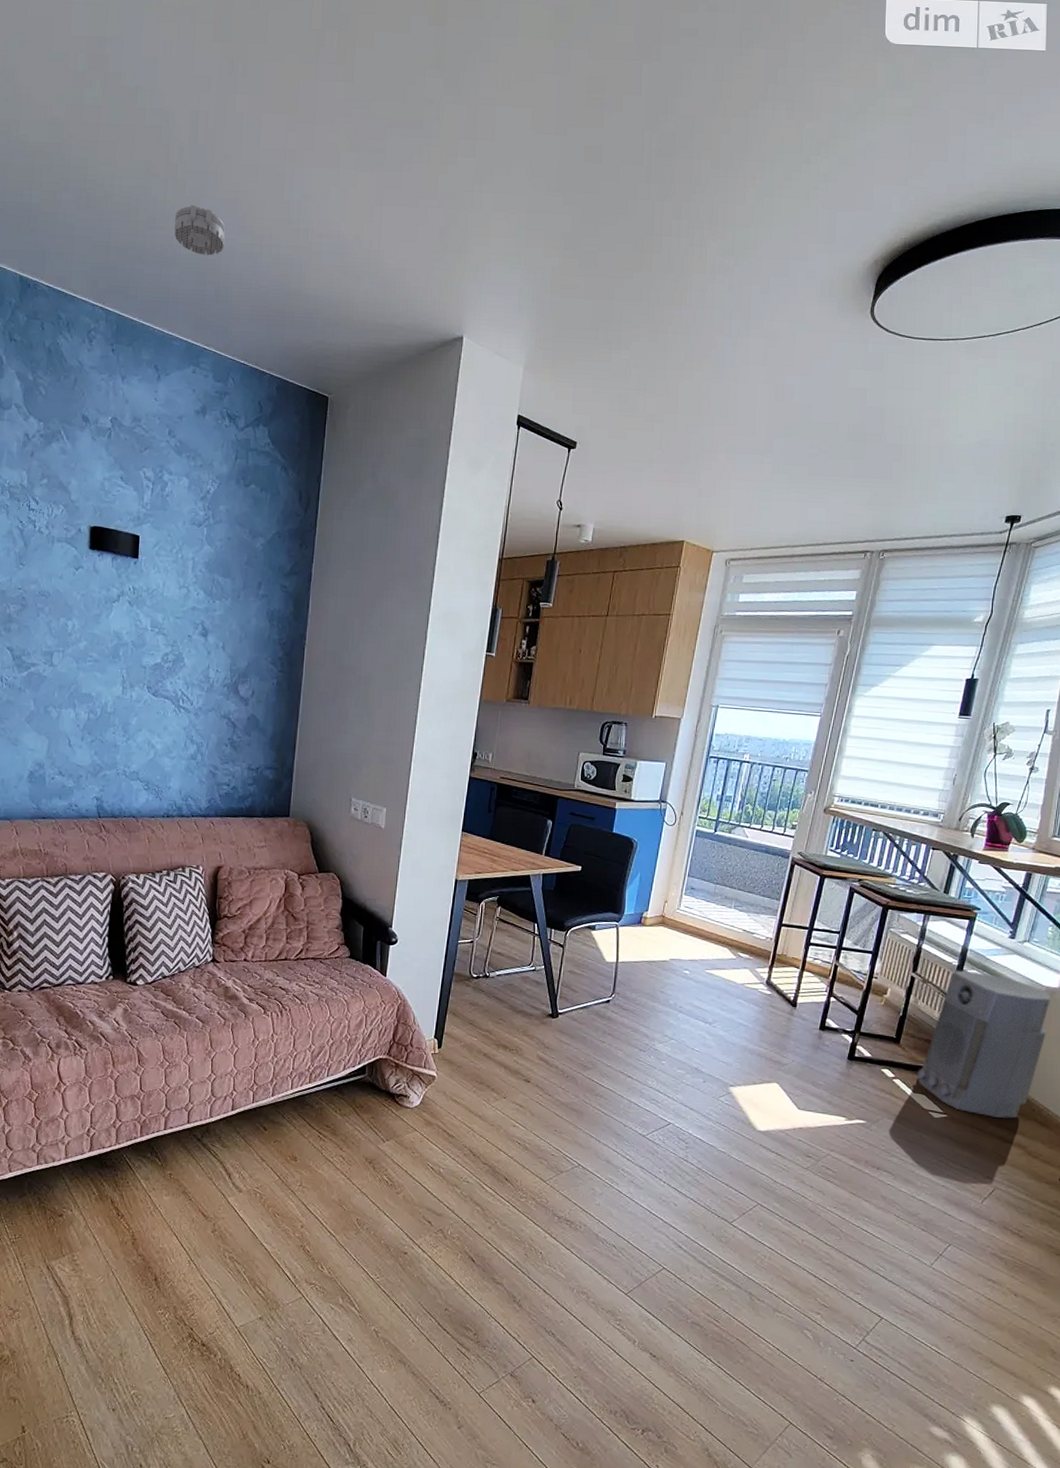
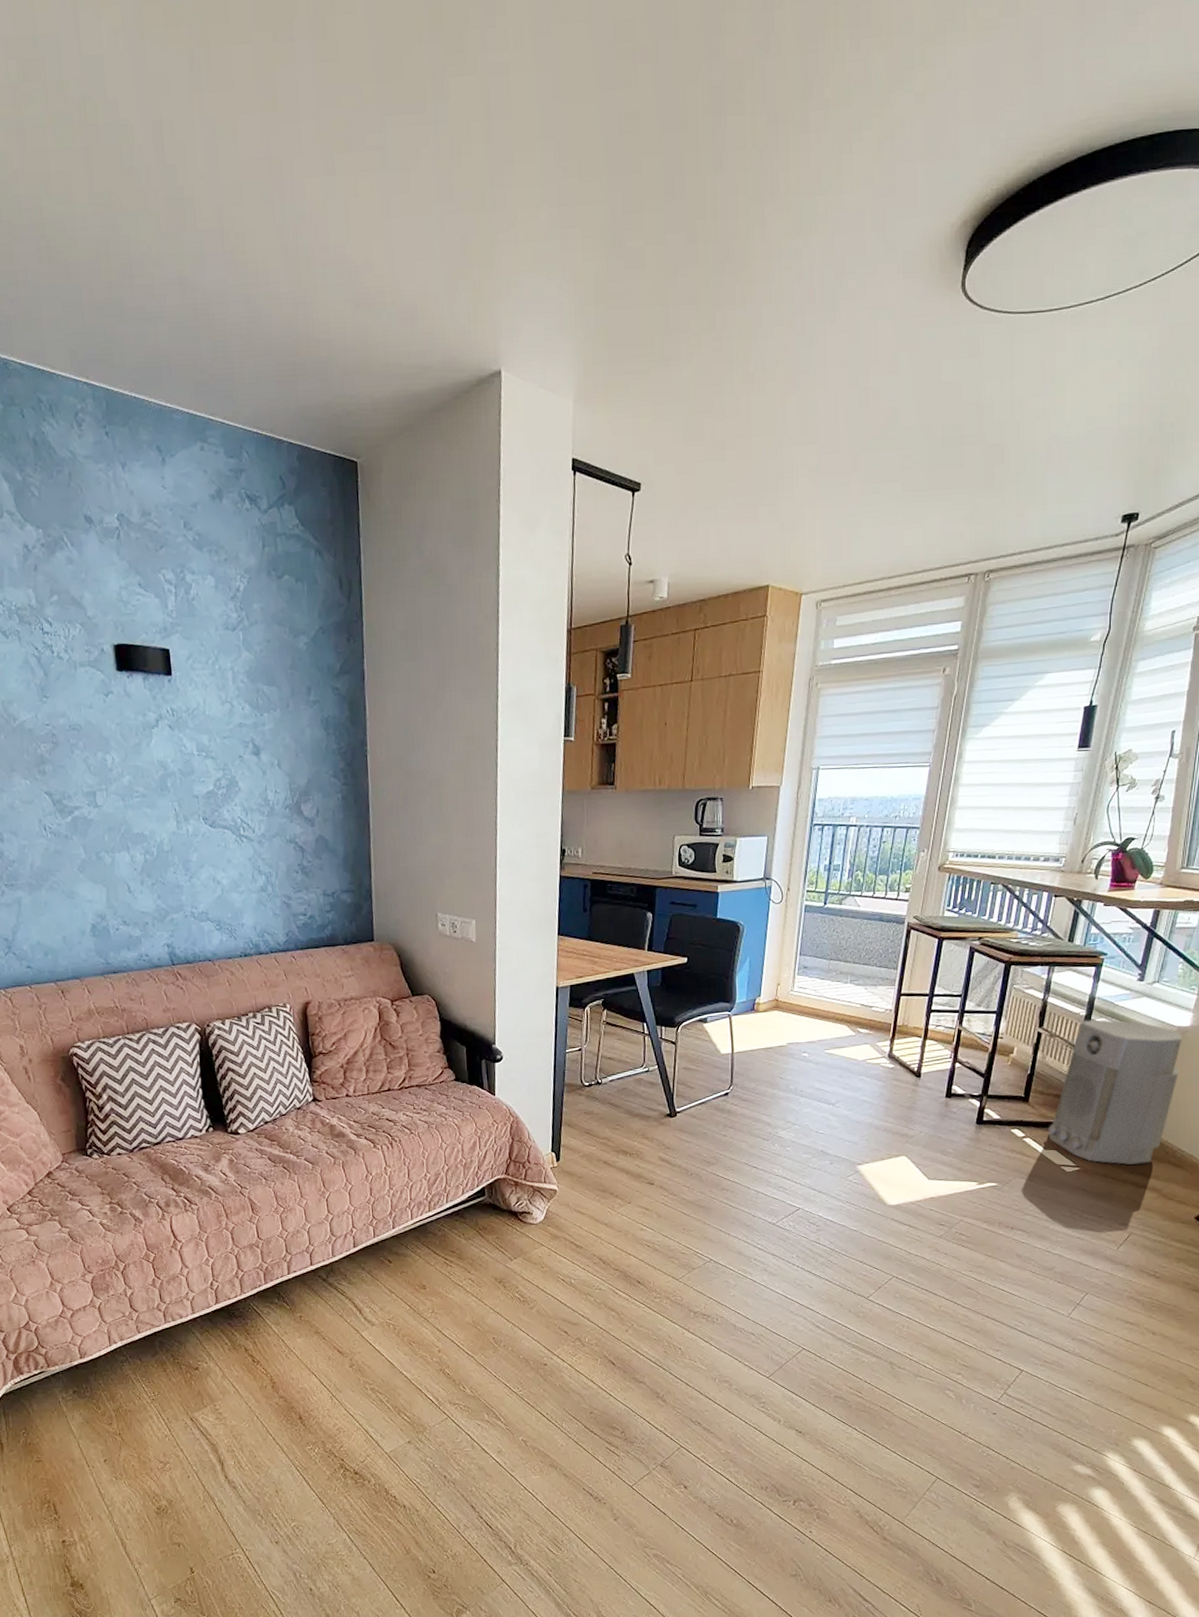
smoke detector: present [174,205,226,256] -> none [153,242,215,305]

